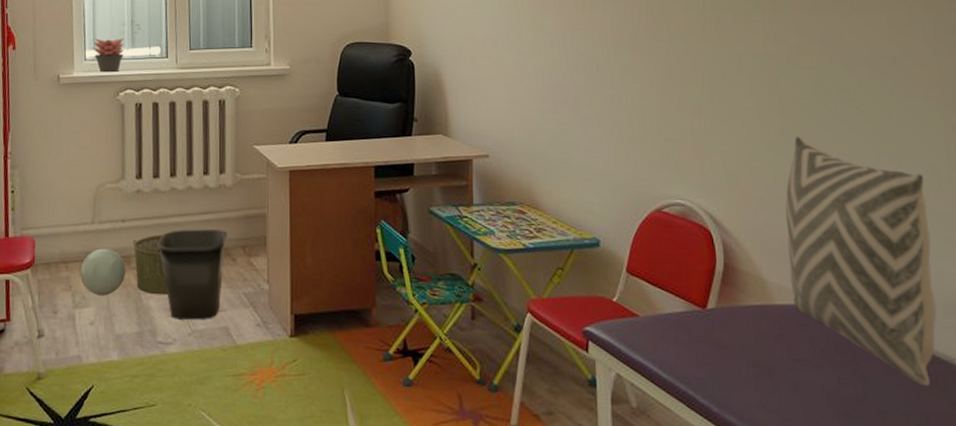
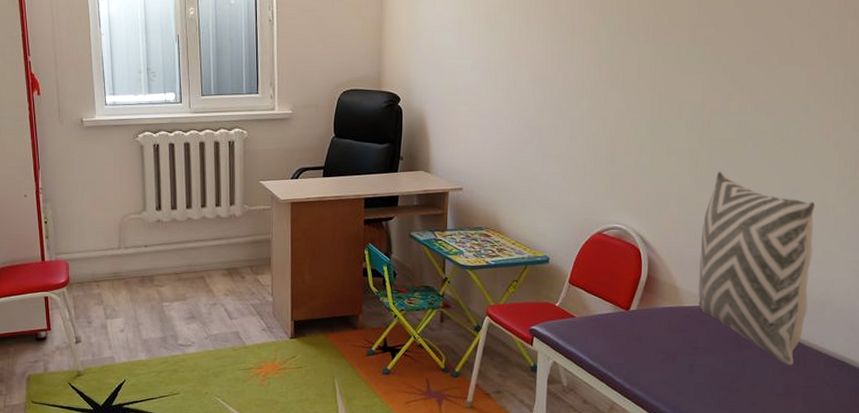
ball: present [80,247,126,296] -> none [110,268,150,308]
succulent plant: present [93,38,124,73] -> none [113,84,141,117]
basket: present [132,234,168,295] -> none [155,257,187,307]
waste bin: present [155,229,228,320] -> none [175,252,237,327]

